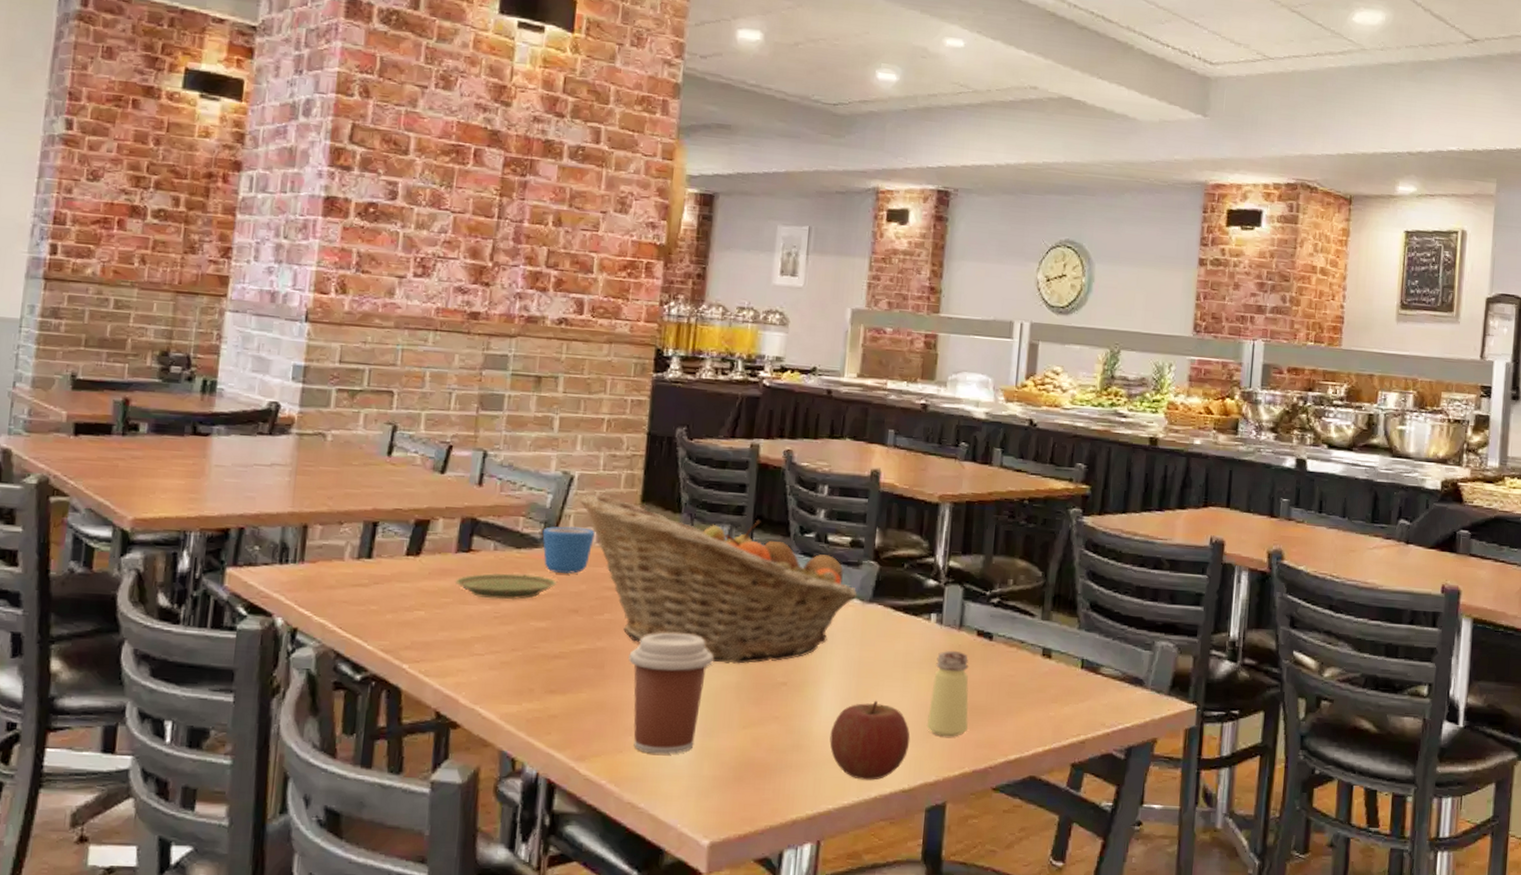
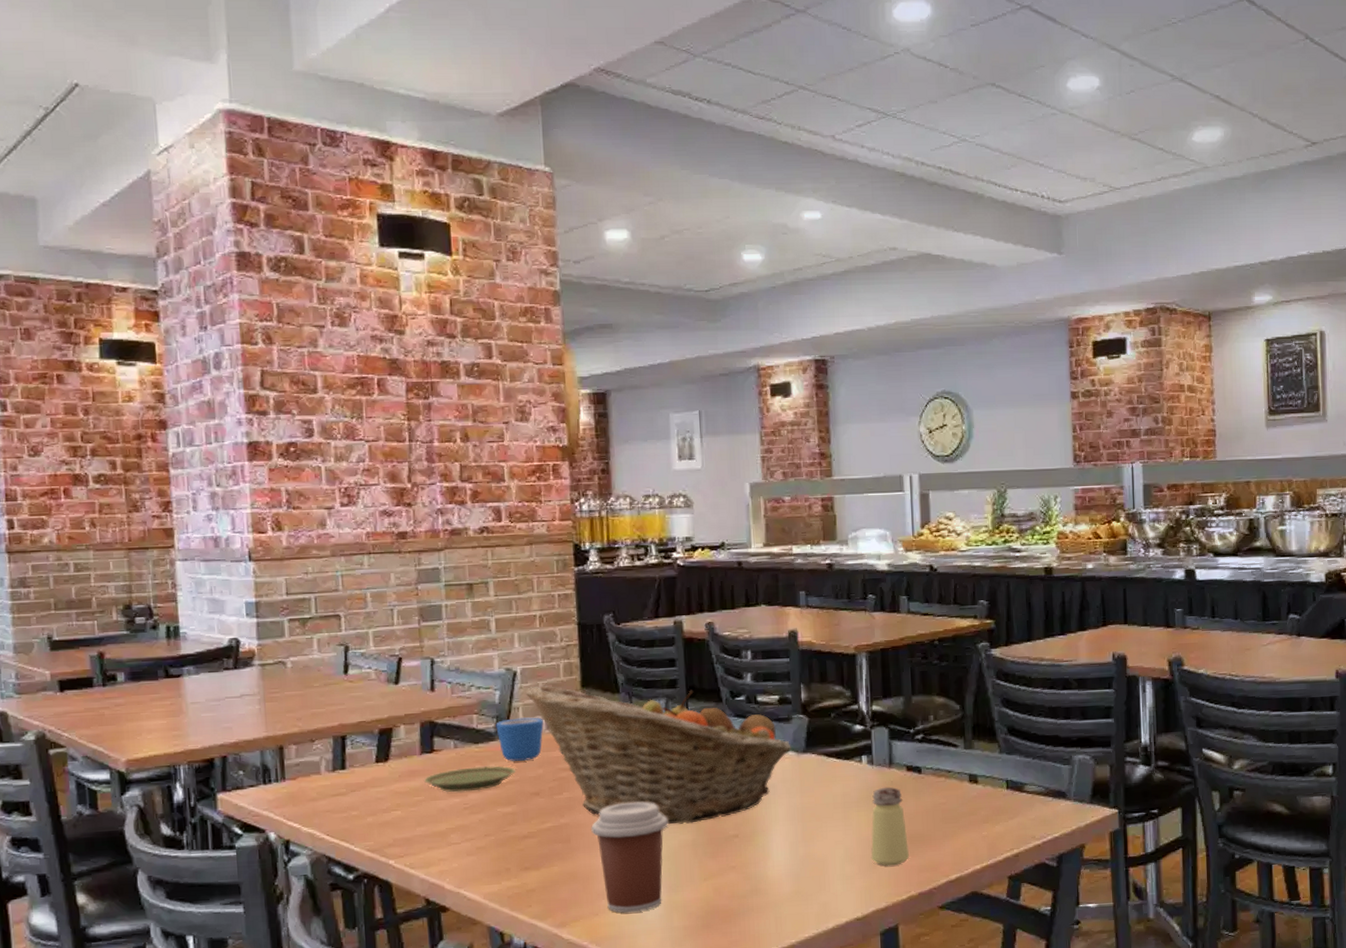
apple: present [829,700,910,780] -> none [784,840,858,914]

